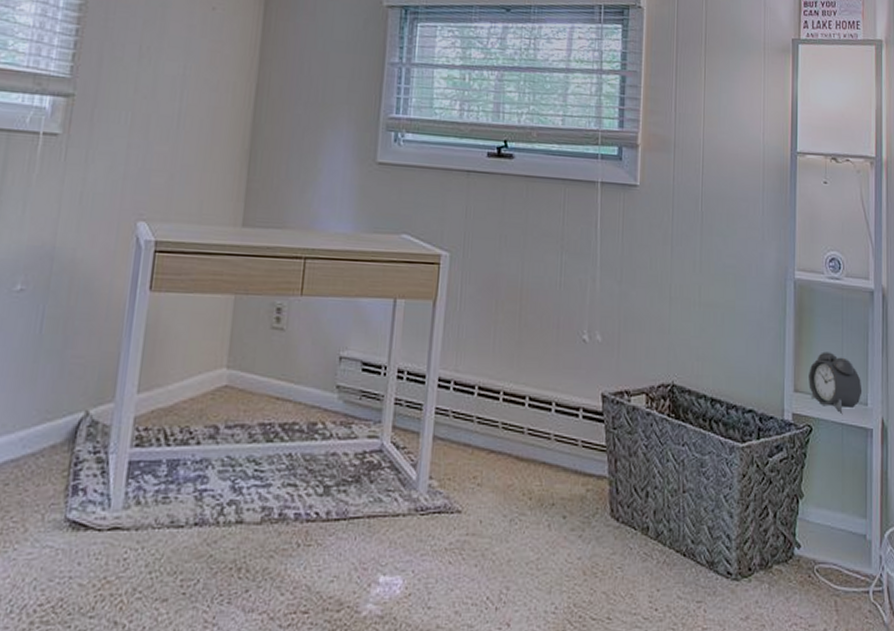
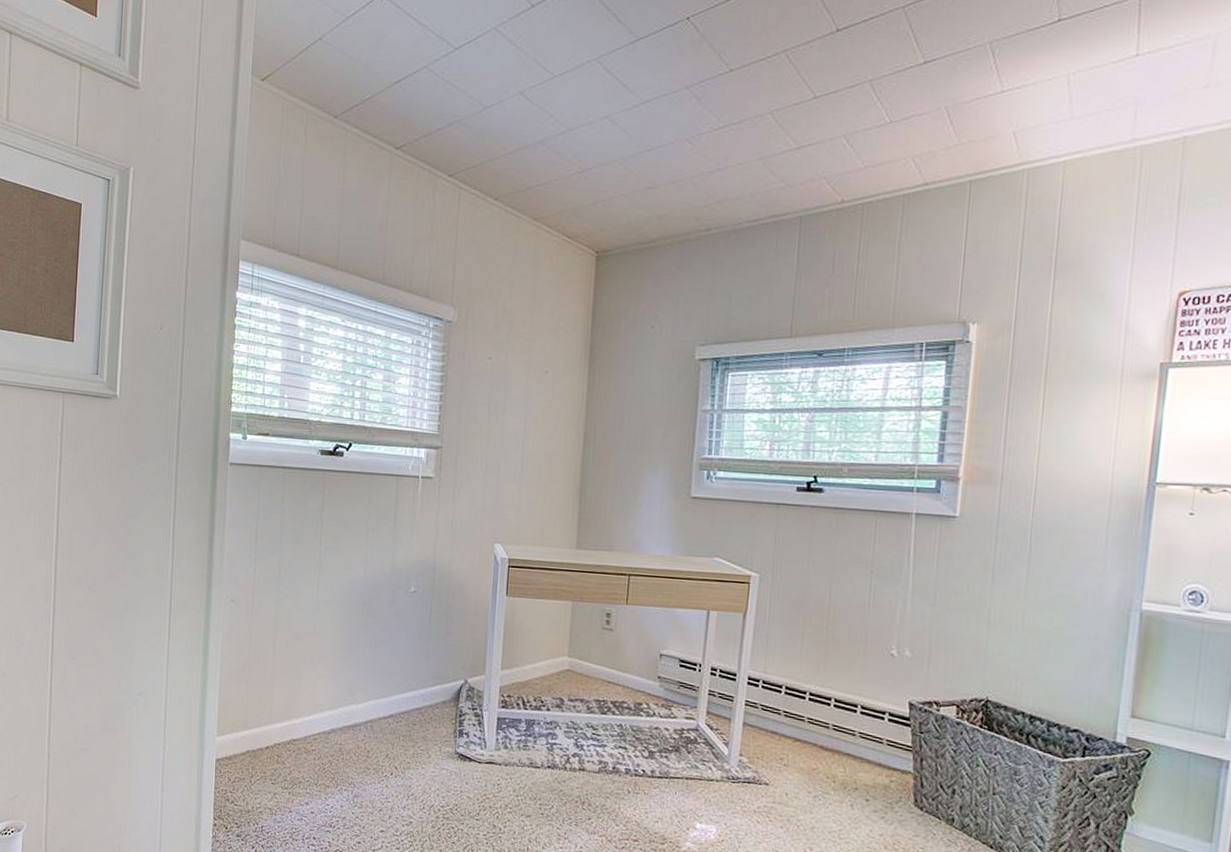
alarm clock: present [809,351,863,413] -> none [1150,682,1220,743]

